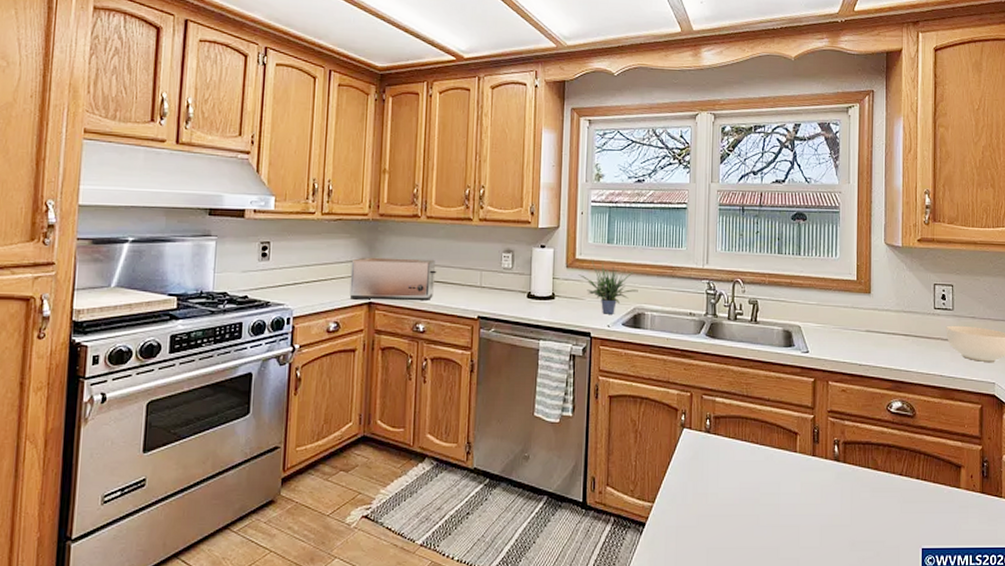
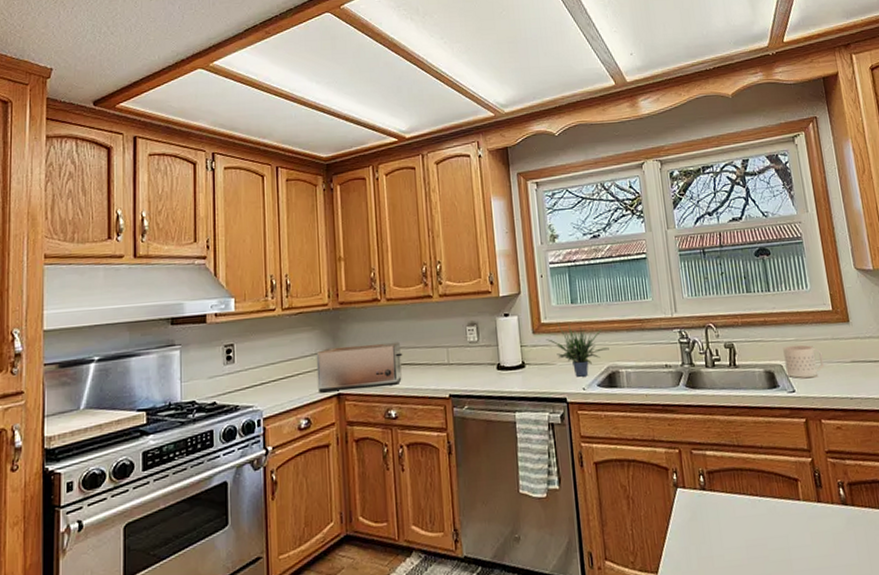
mug: none [803,308,841,342] -> present [783,344,825,379]

